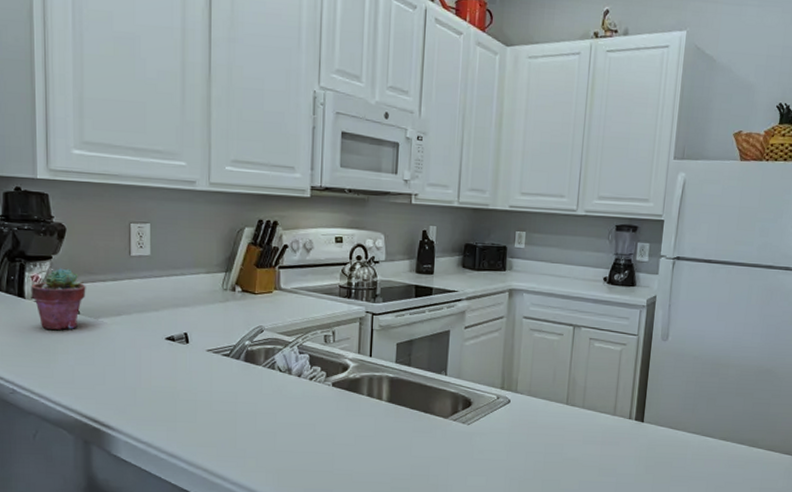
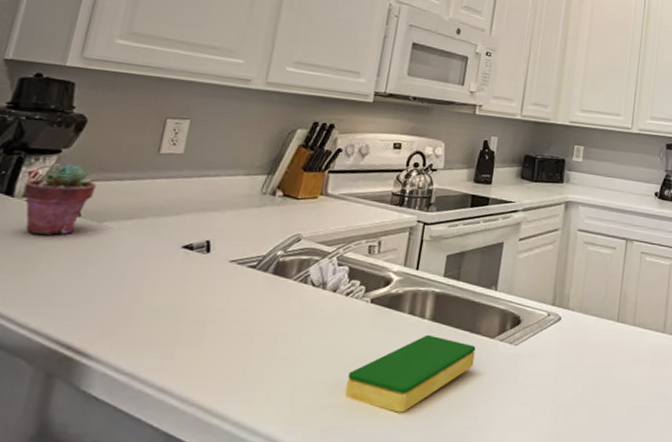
dish sponge: none [321,414,431,479] -> present [345,334,476,413]

